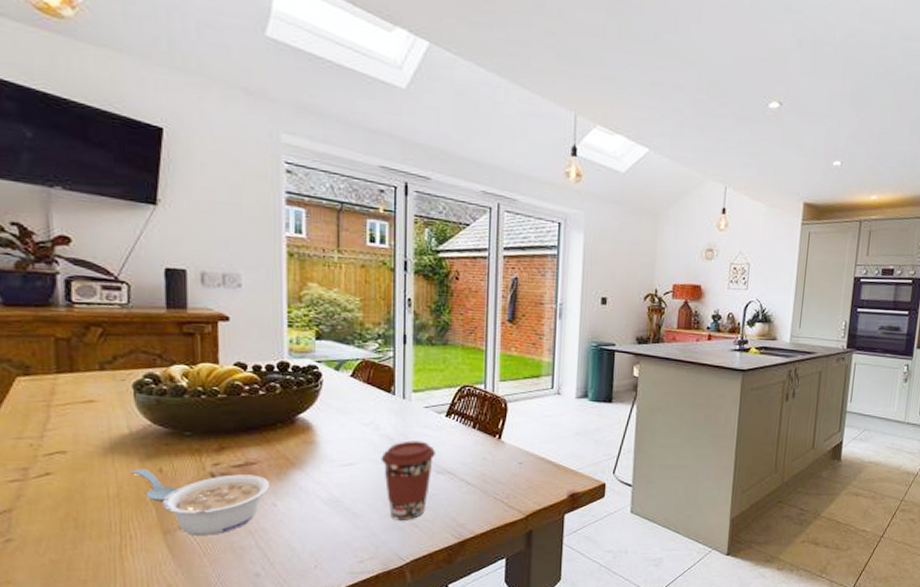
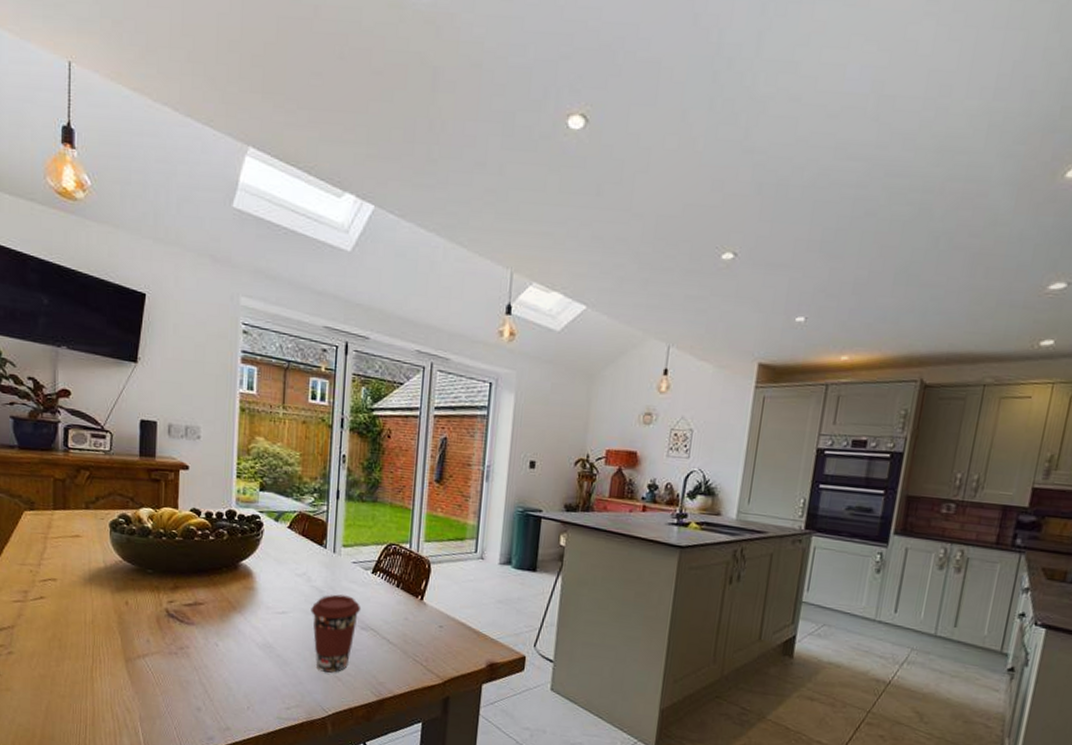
spoon: present [131,468,178,501] -> none [103,600,139,632]
legume: present [162,474,271,535] -> none [126,612,214,667]

